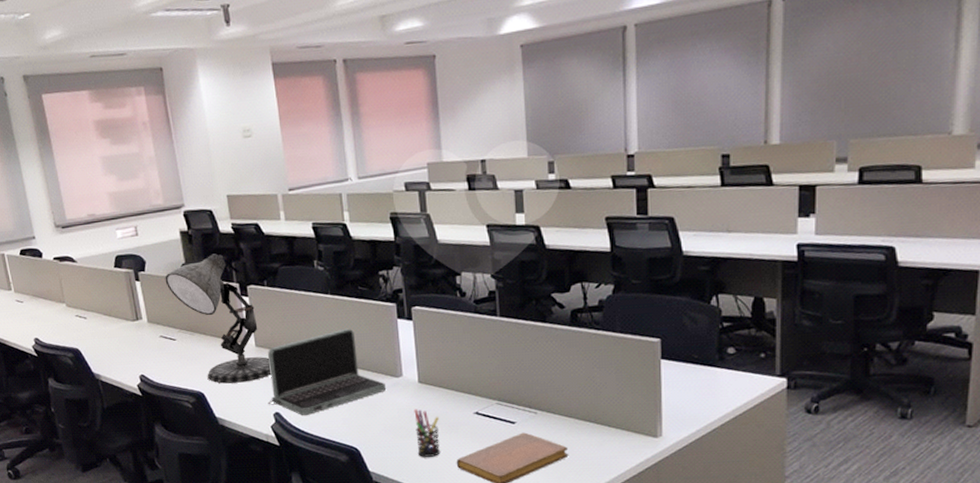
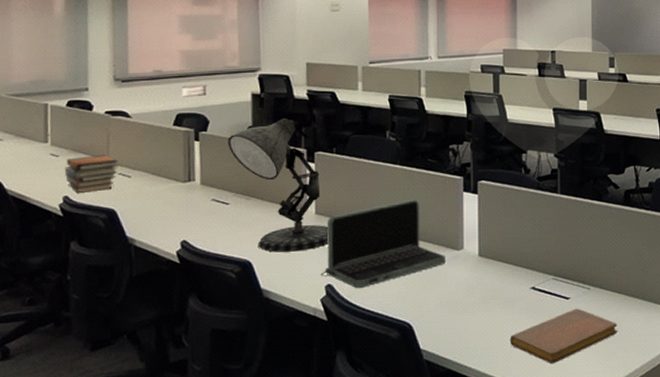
book stack: none [29,298,75,335] -> present [64,154,118,193]
pen holder: present [414,409,441,457] -> none [472,283,497,334]

